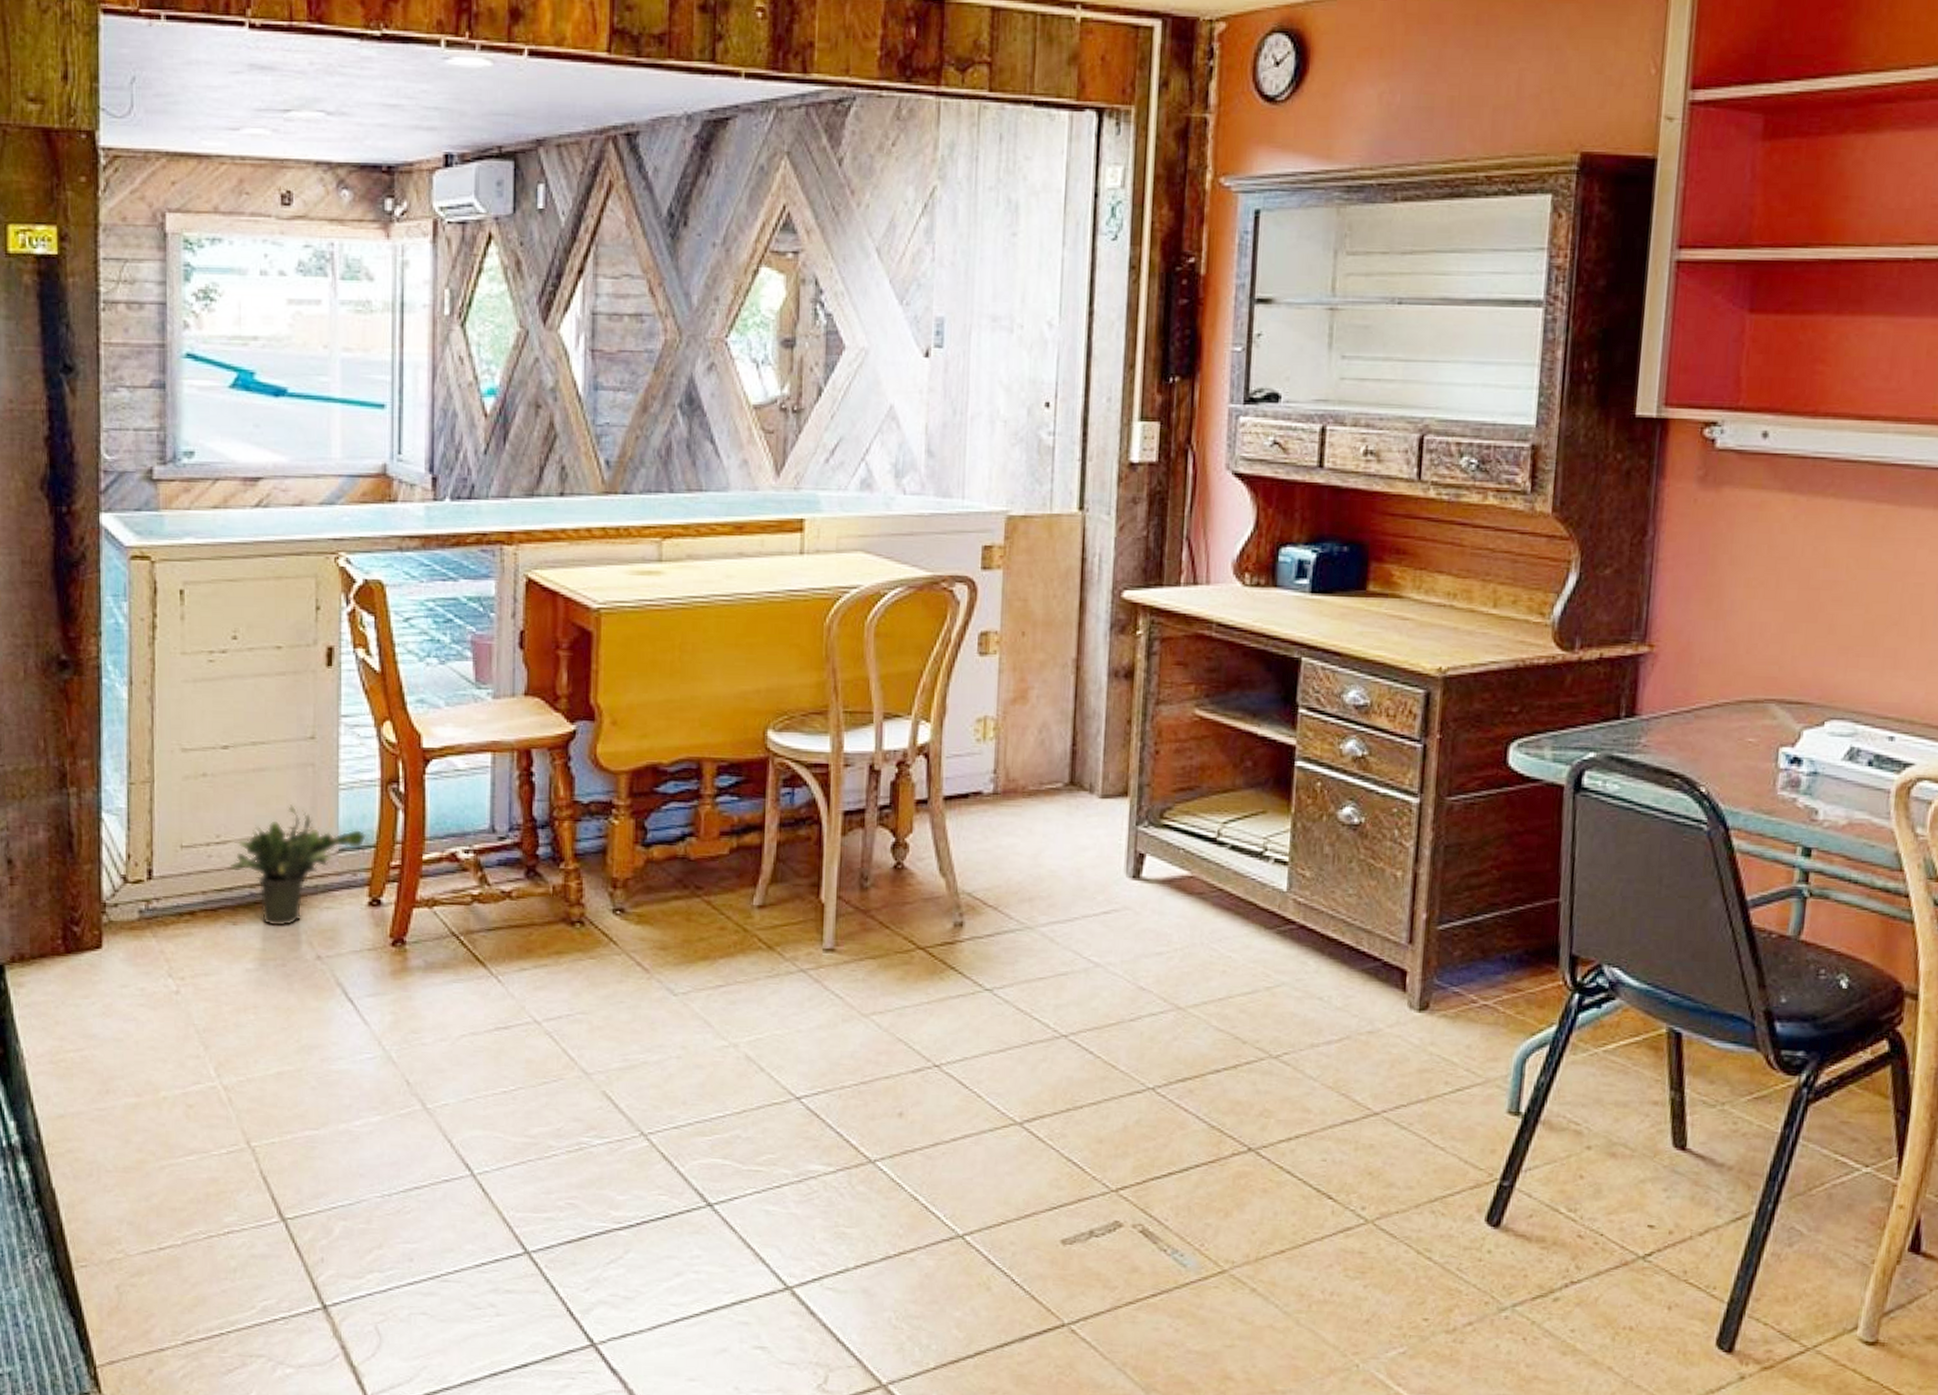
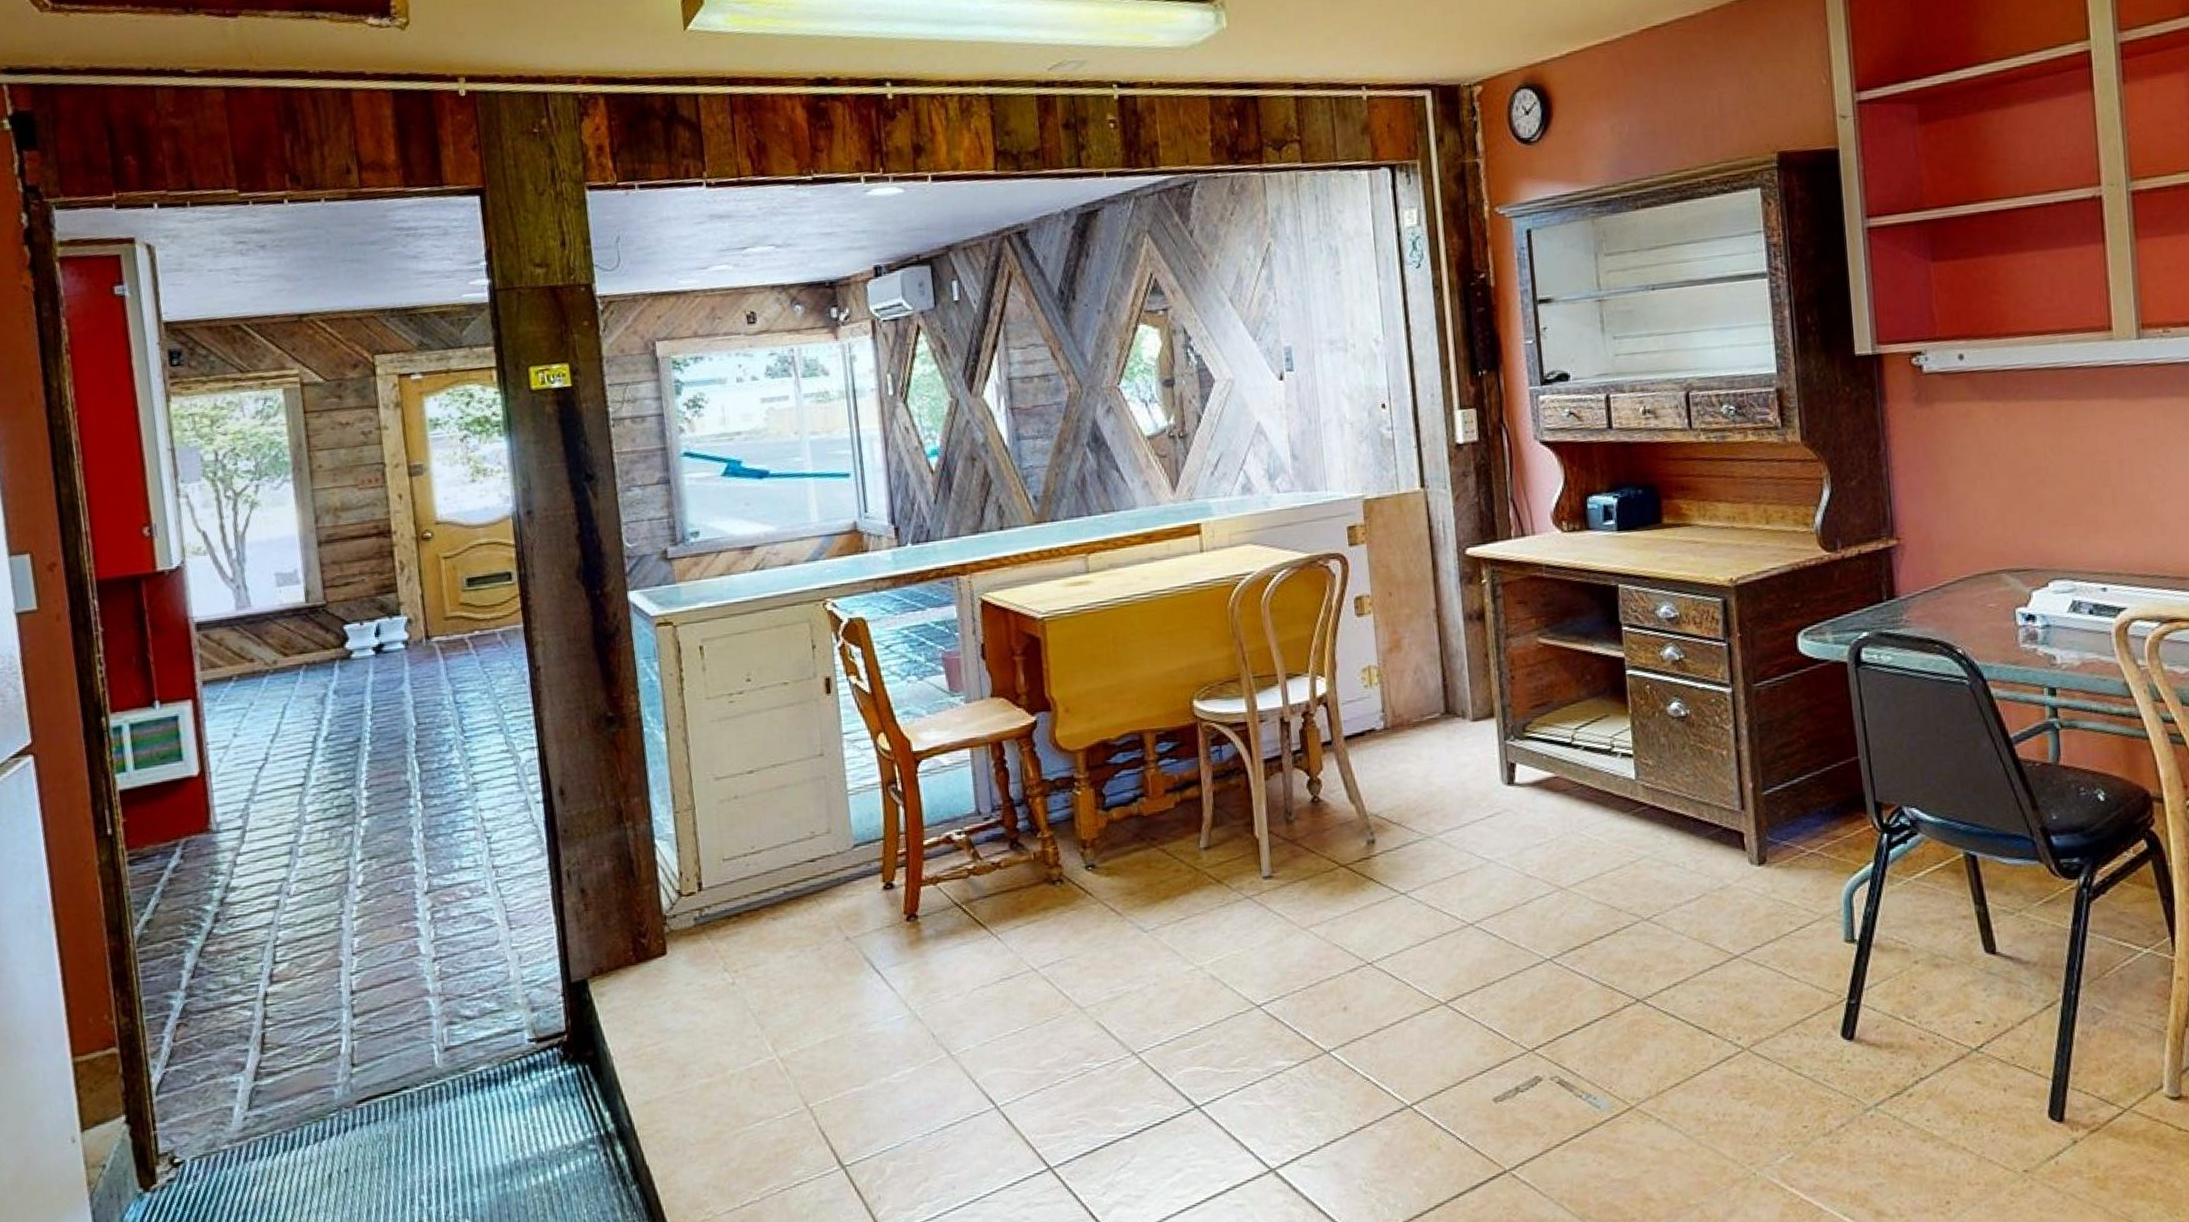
potted plant: present [229,804,366,927] -> none [765,813,875,918]

